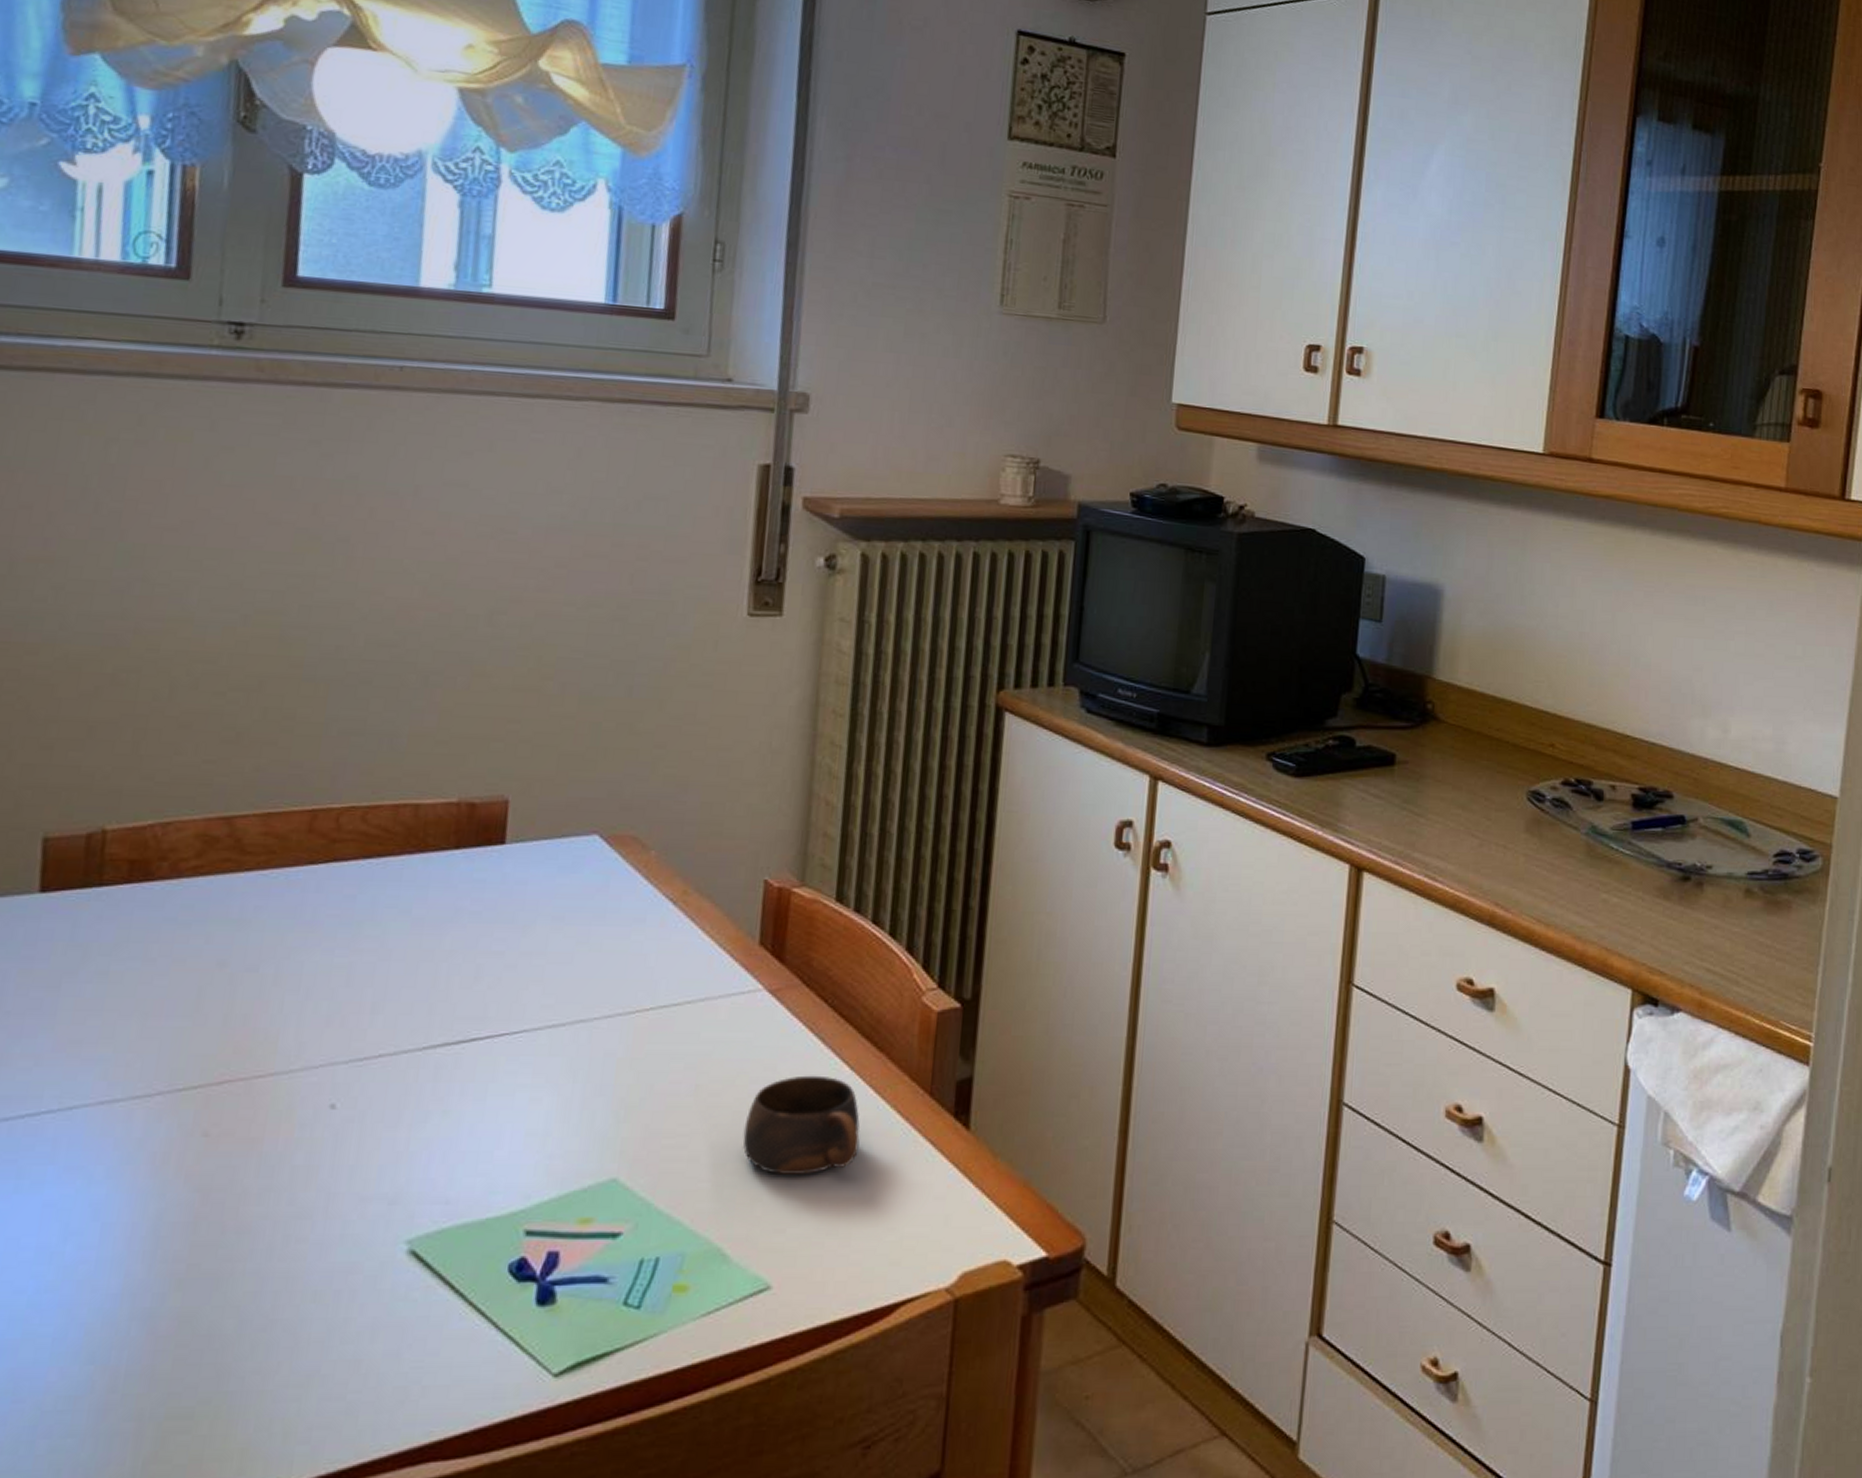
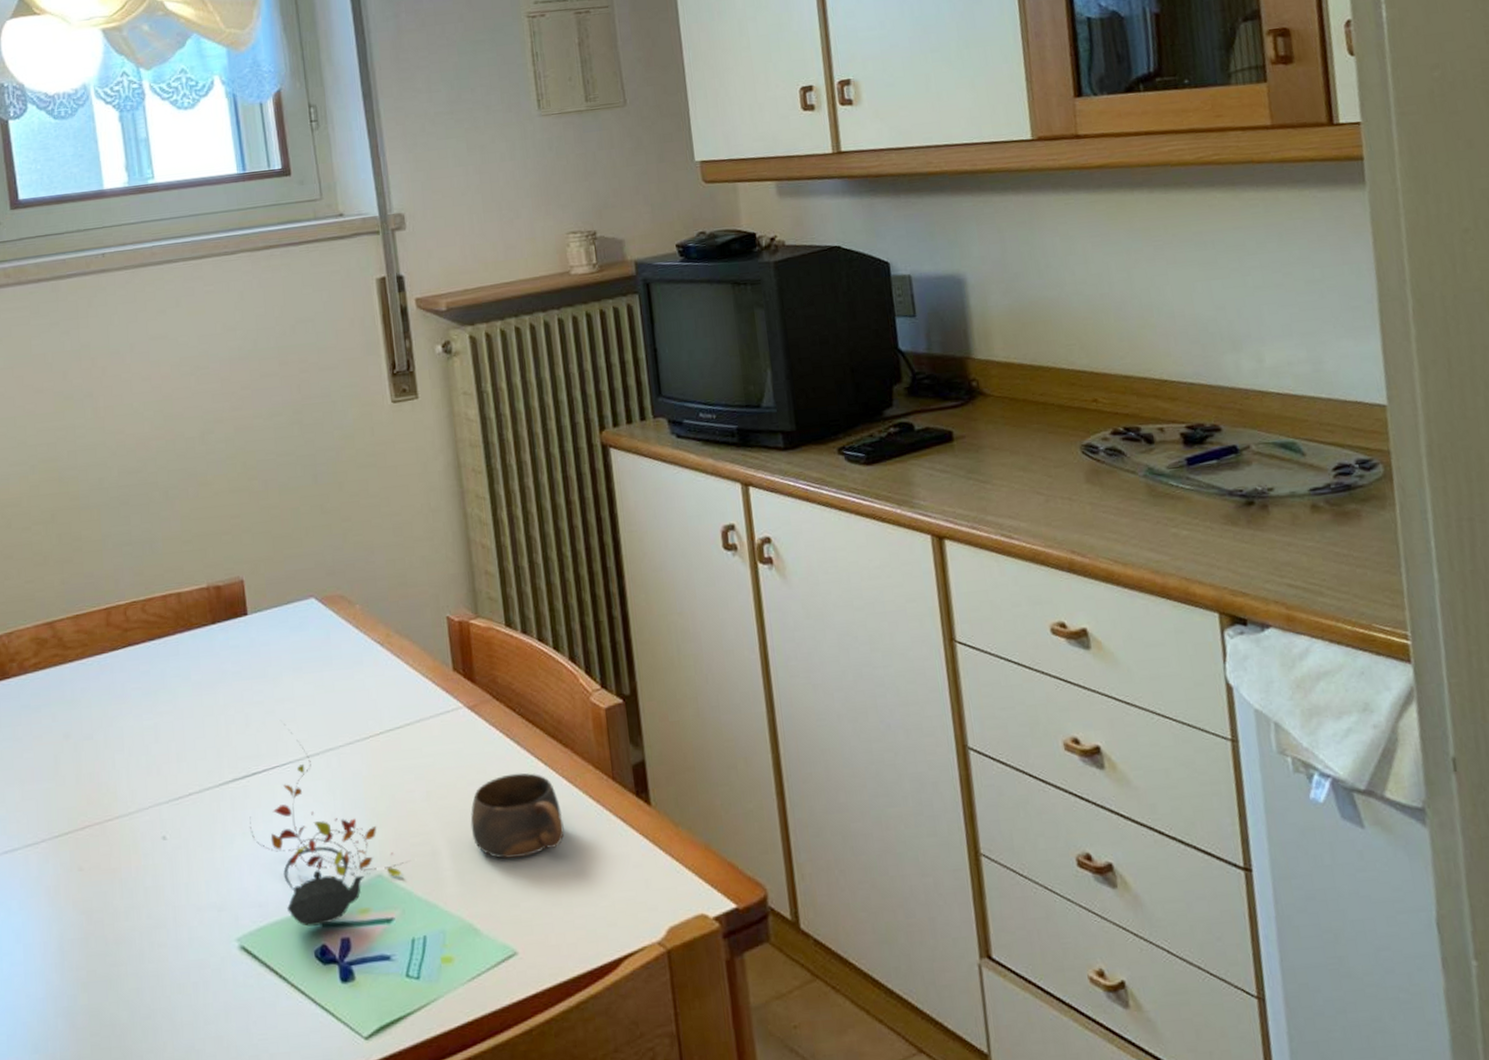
teapot: none [452,982,654,1233] -> present [249,723,407,927]

